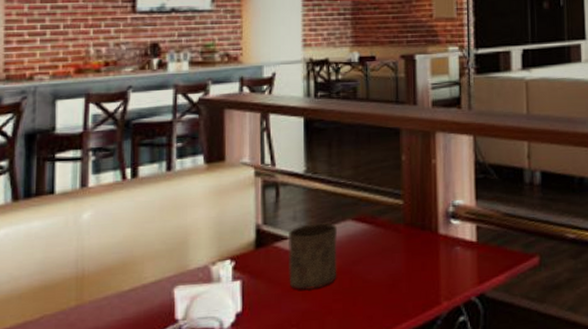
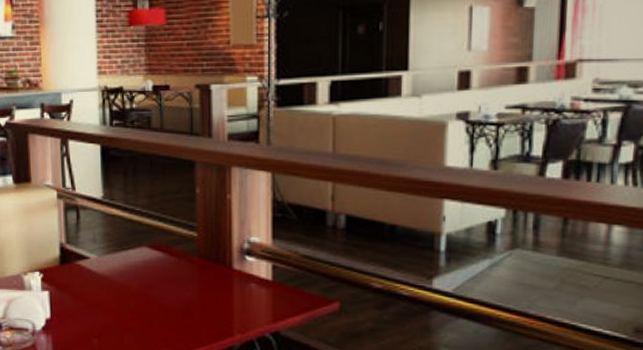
cup: present [289,222,337,290] -> none [89,246,134,307]

